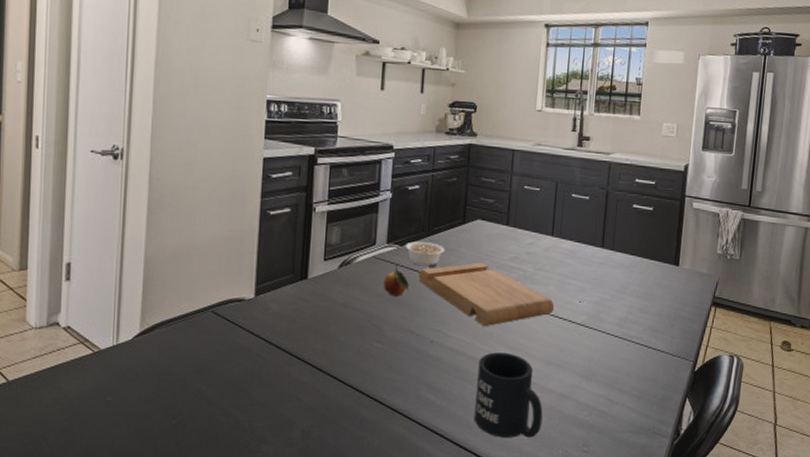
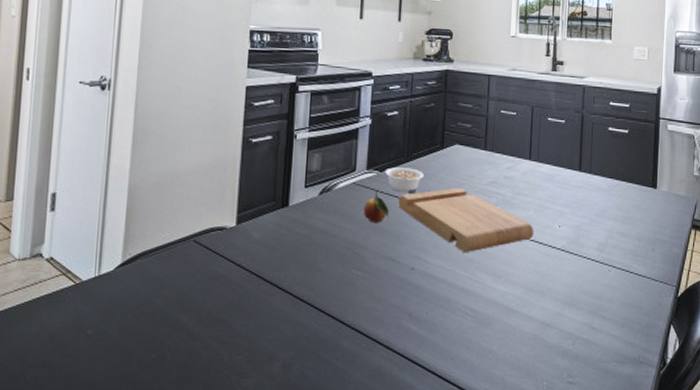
mug: present [474,352,543,438] -> none [456,279,526,369]

